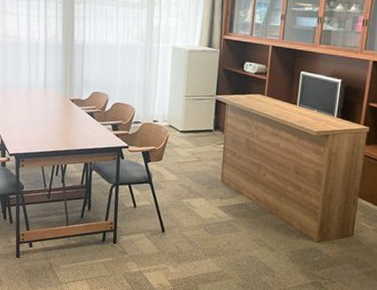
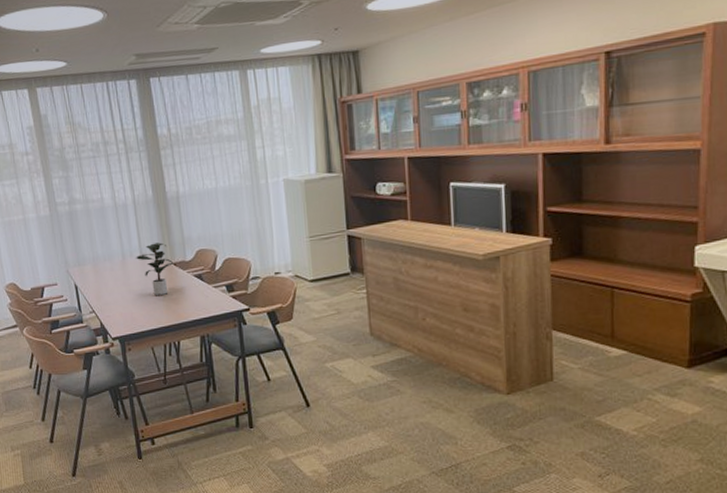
potted plant: none [40,80,73,125] -> present [136,242,175,296]

